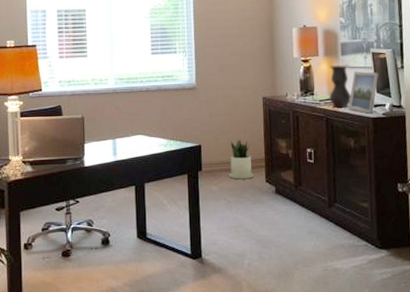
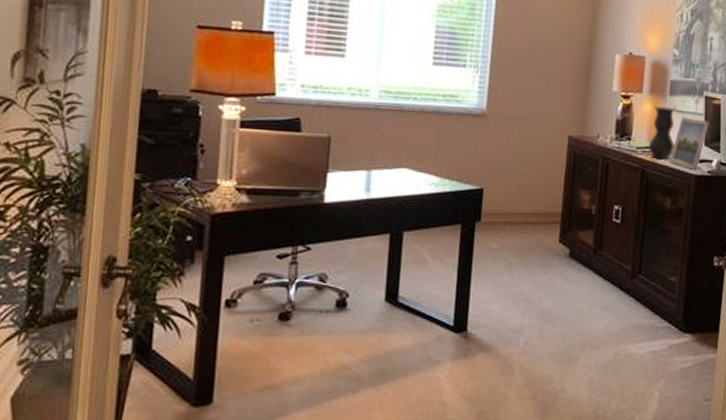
planter: present [229,140,254,180] -> none [514,187,546,237]

